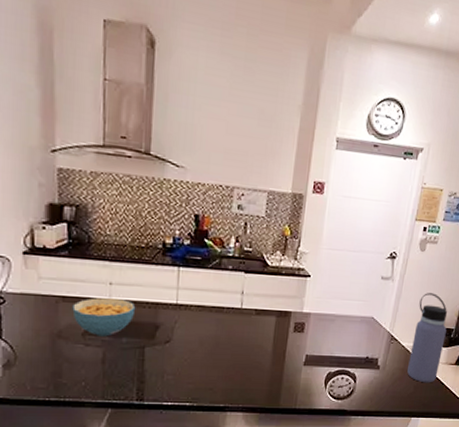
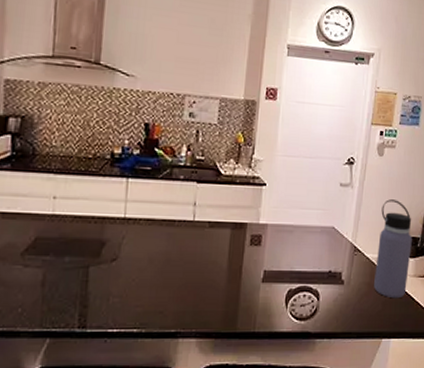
cereal bowl: present [72,297,136,337] -> none [12,212,81,256]

